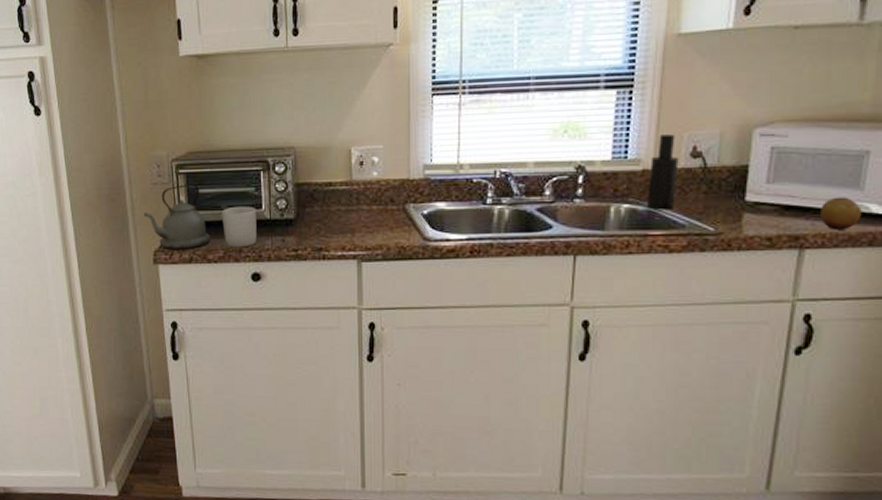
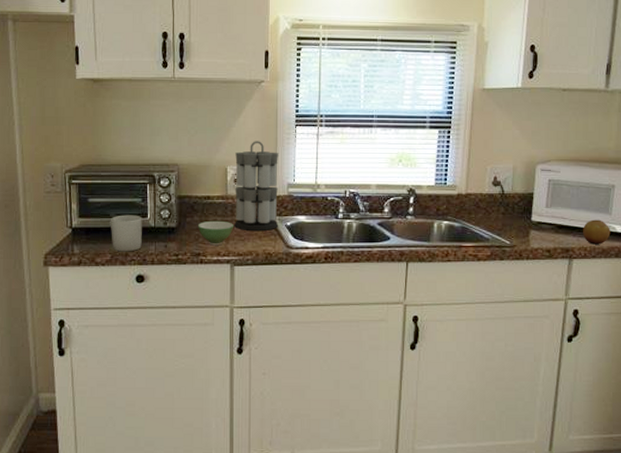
kettle: present [144,184,211,250] -> none [37,194,100,254]
bowl: none [318,210,361,239] -> present [197,220,234,246]
spice rack: none [360,115,412,221] -> present [234,141,278,231]
soap dispenser: present [647,134,679,209] -> none [461,167,484,225]

